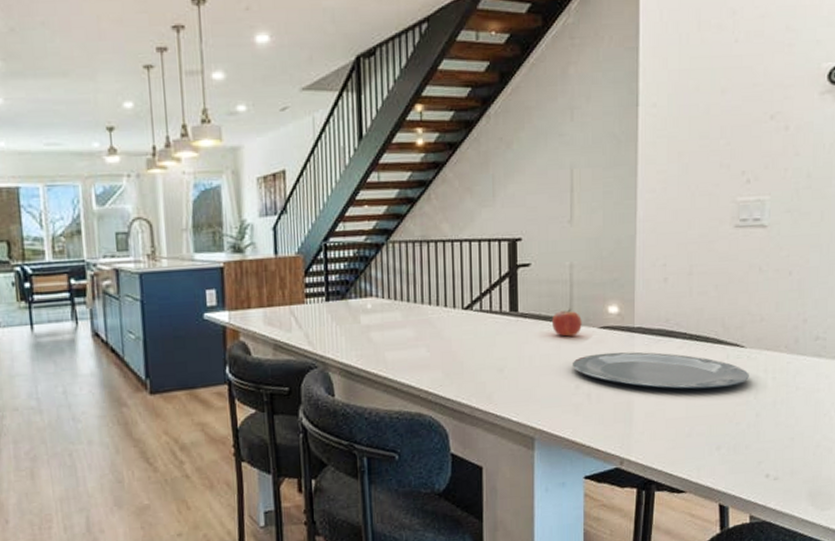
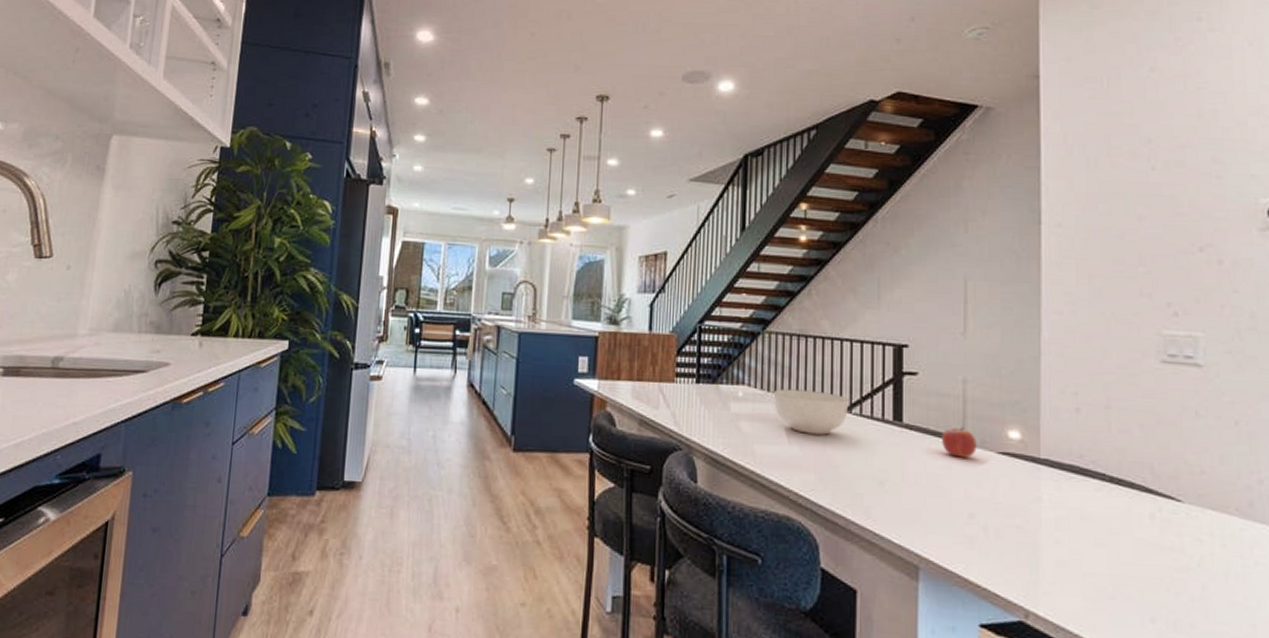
bowl: none [400,293,470,335] -> present [773,388,849,435]
plate: present [573,351,749,390] -> none [966,481,1190,546]

